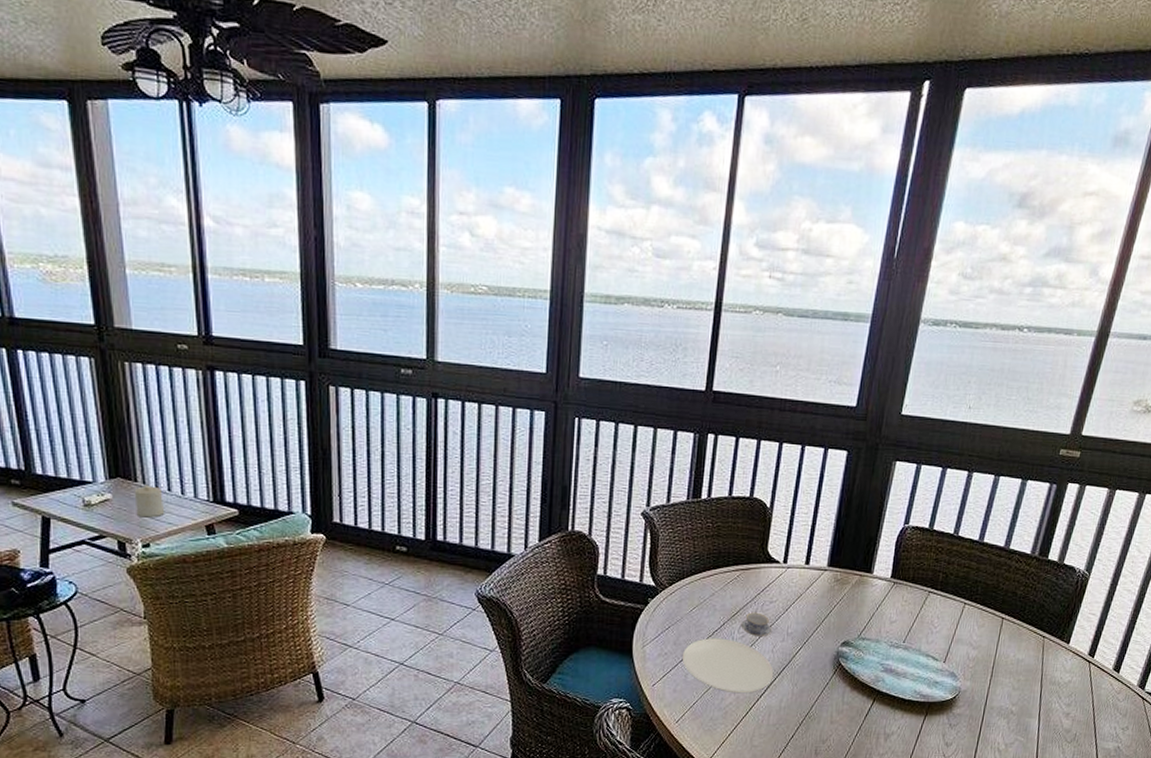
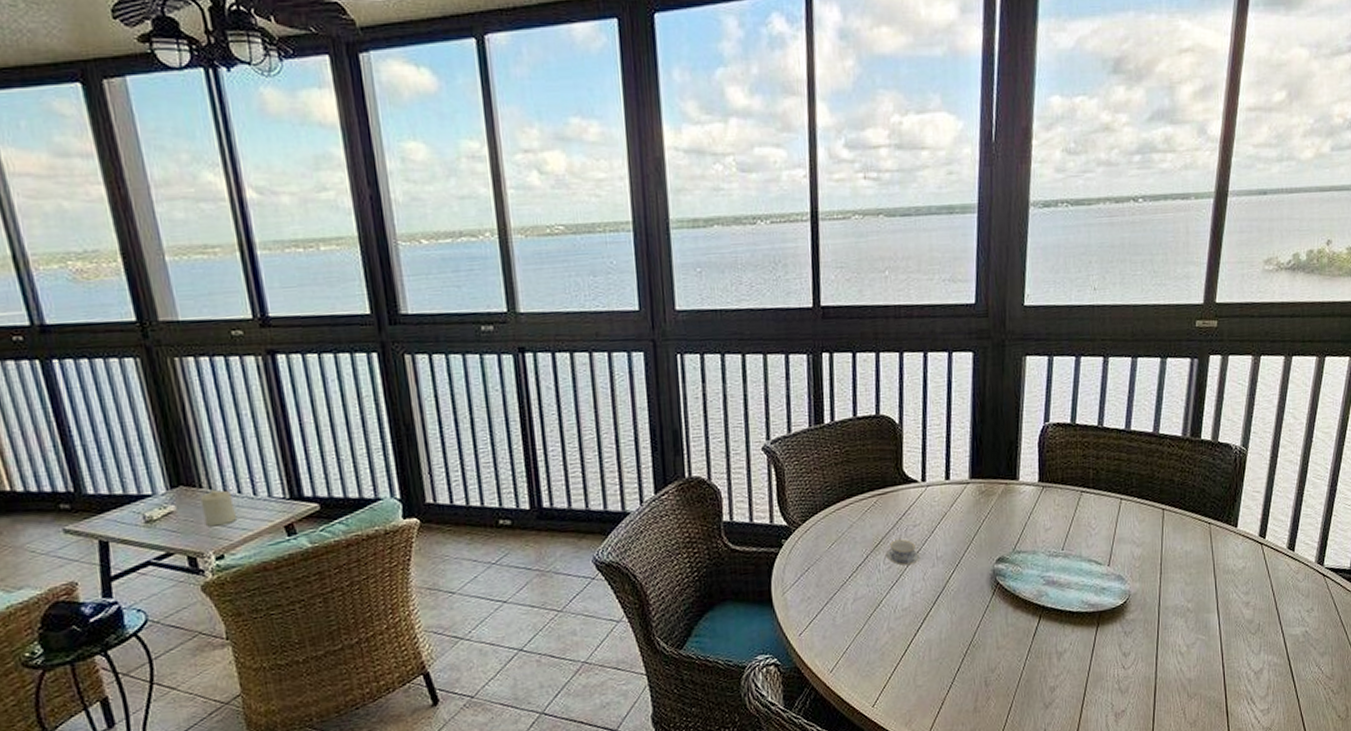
plate: present [682,638,774,694] -> none [826,572,929,632]

